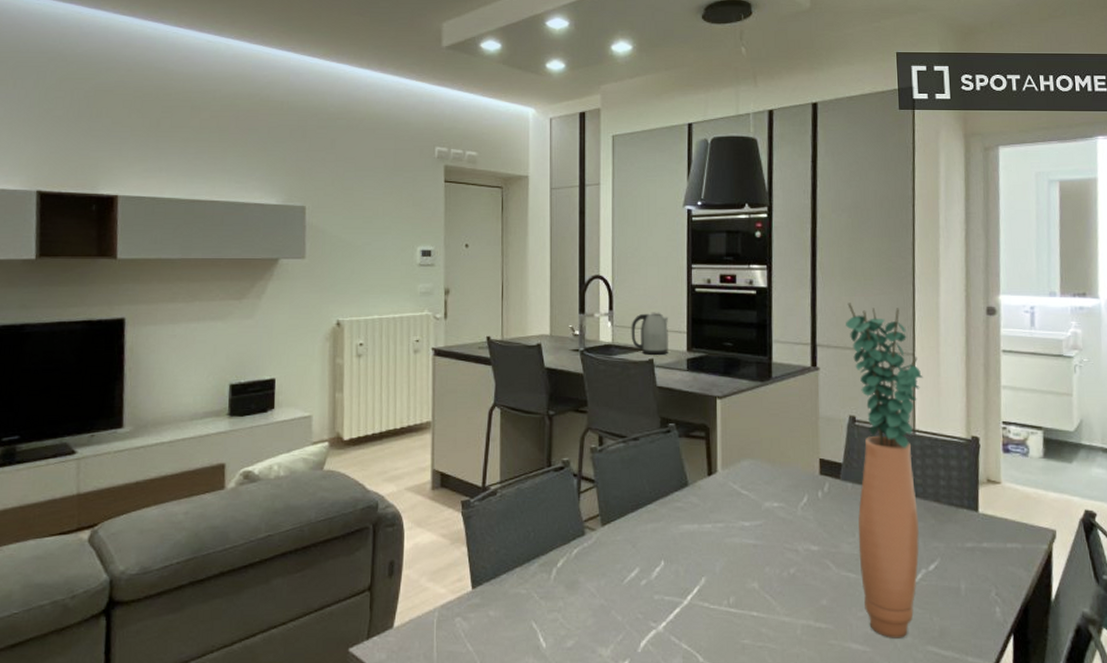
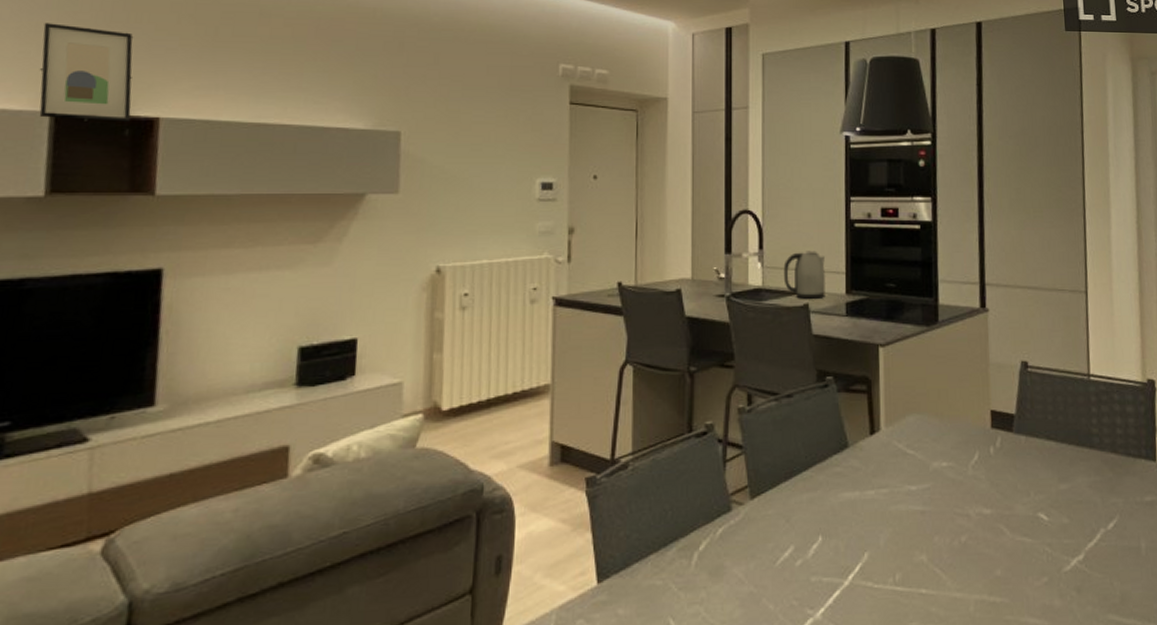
picture frame: none [27,119,97,199] -> present [39,23,134,122]
vase: present [846,303,923,638] -> none [1015,237,1097,609]

